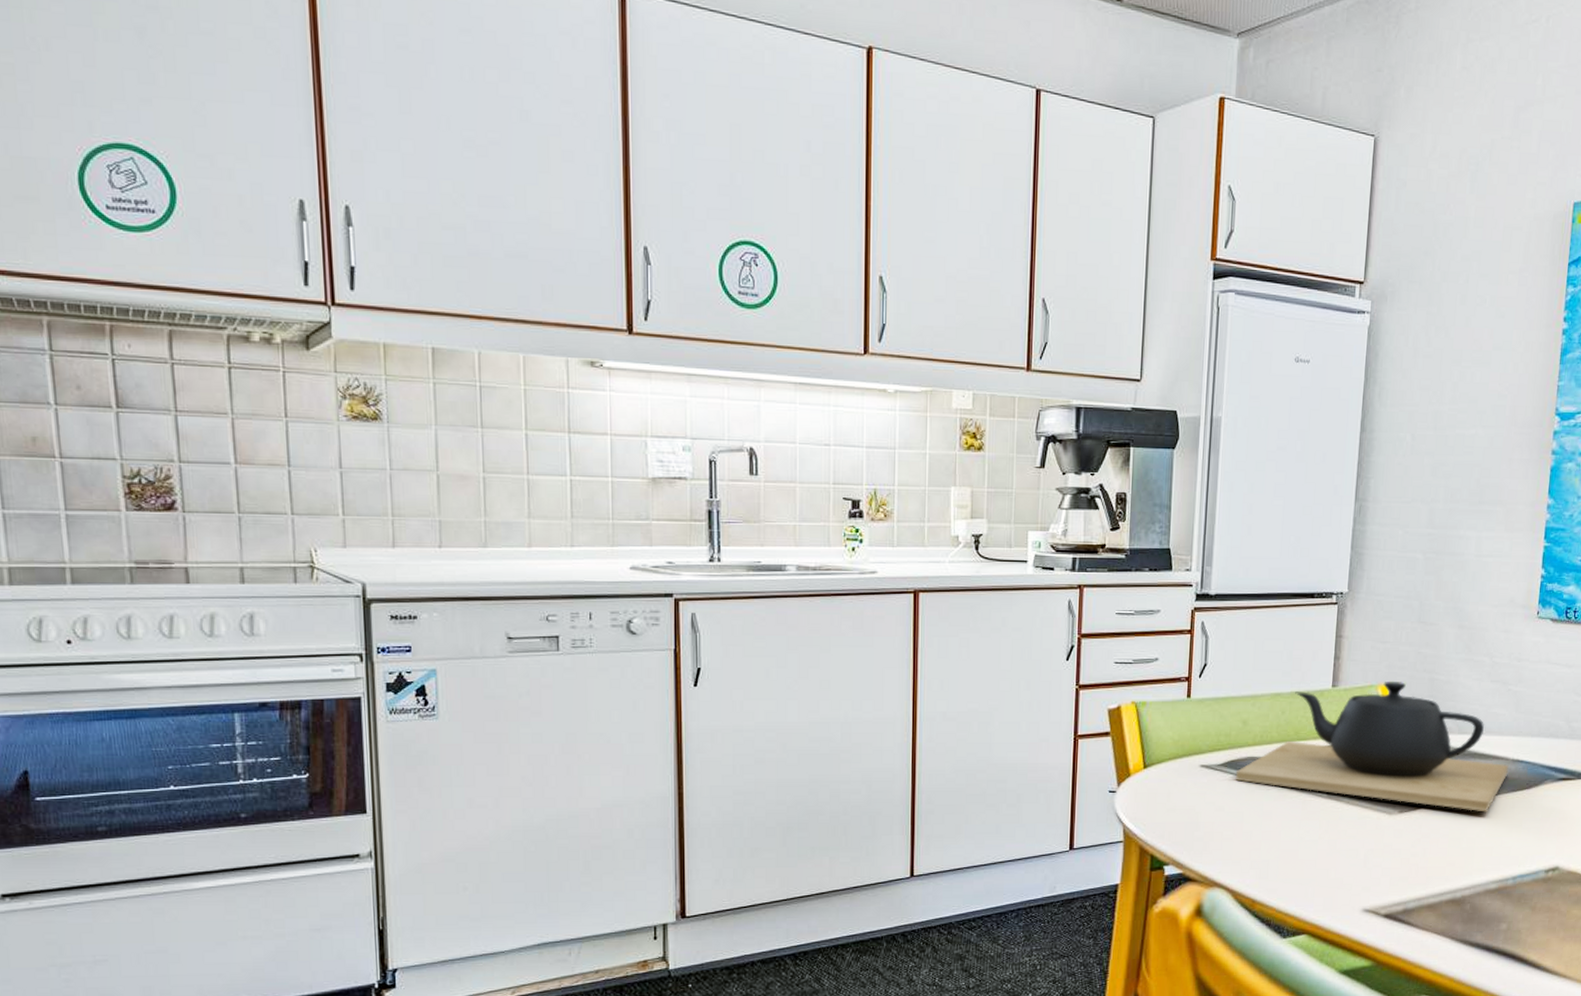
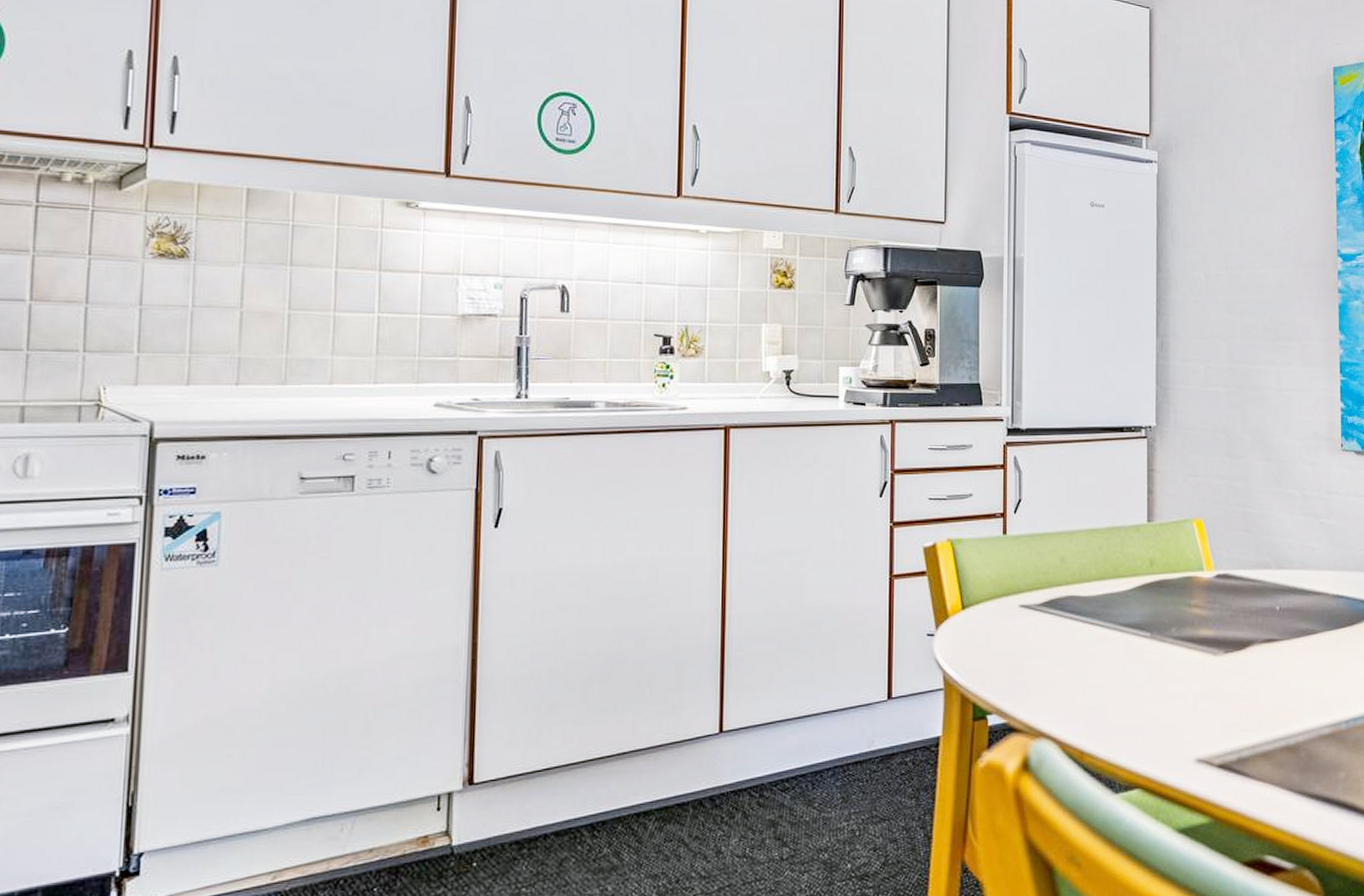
teapot: present [1235,681,1509,812] -> none [1056,515,1330,651]

